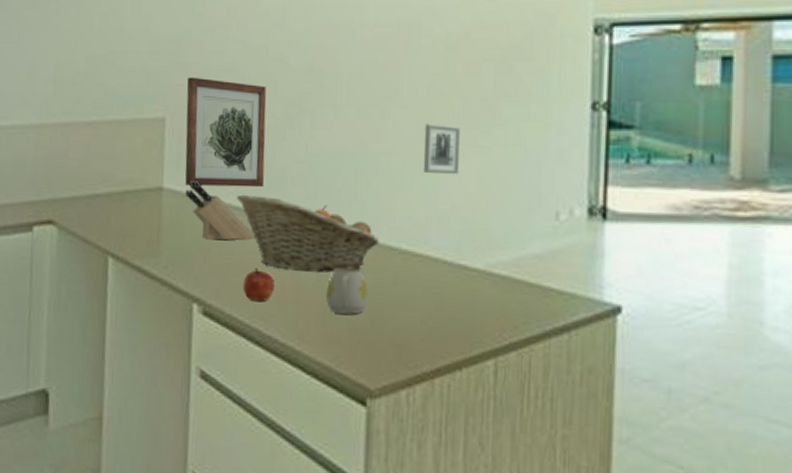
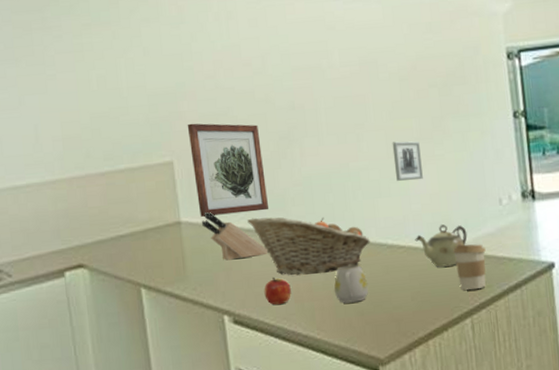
teapot: none [436,235,506,289] -> present [415,224,468,267]
coffee cup: none [484,263,528,324] -> present [453,244,486,290]

